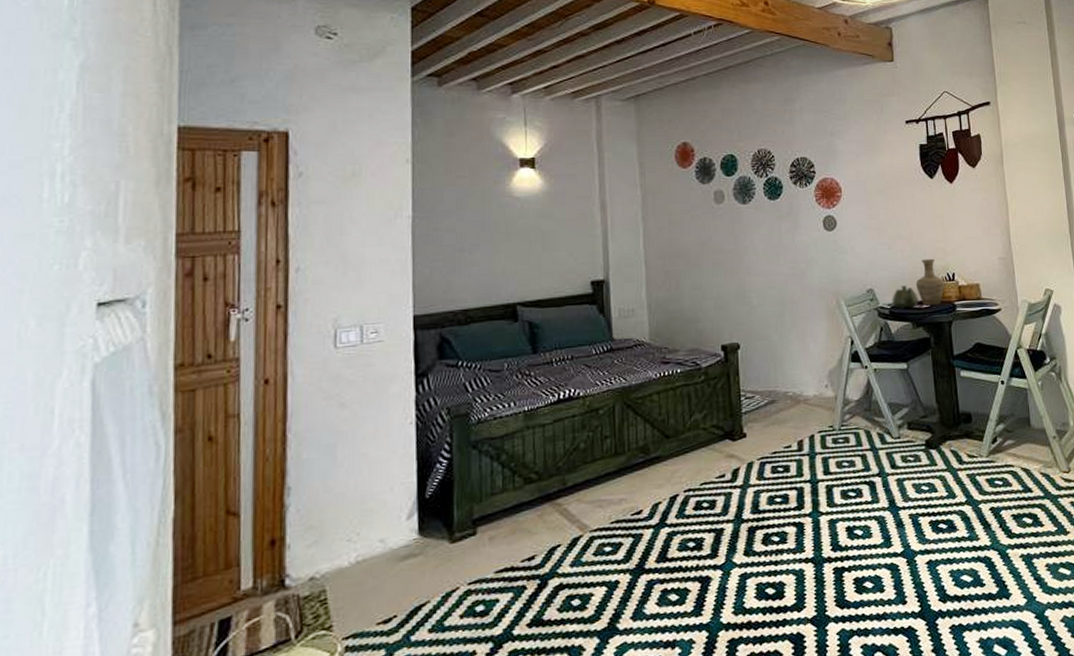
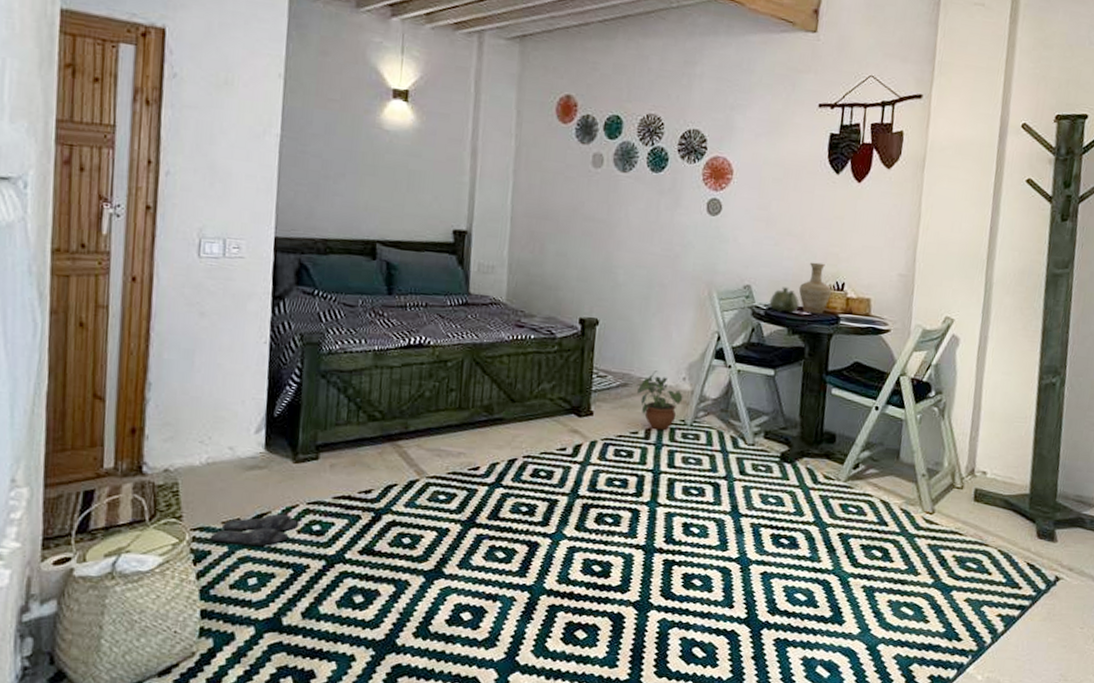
slippers: none [366,600,461,648] -> present [211,513,299,546]
potted plant: none [784,383,828,440] -> present [637,370,683,431]

